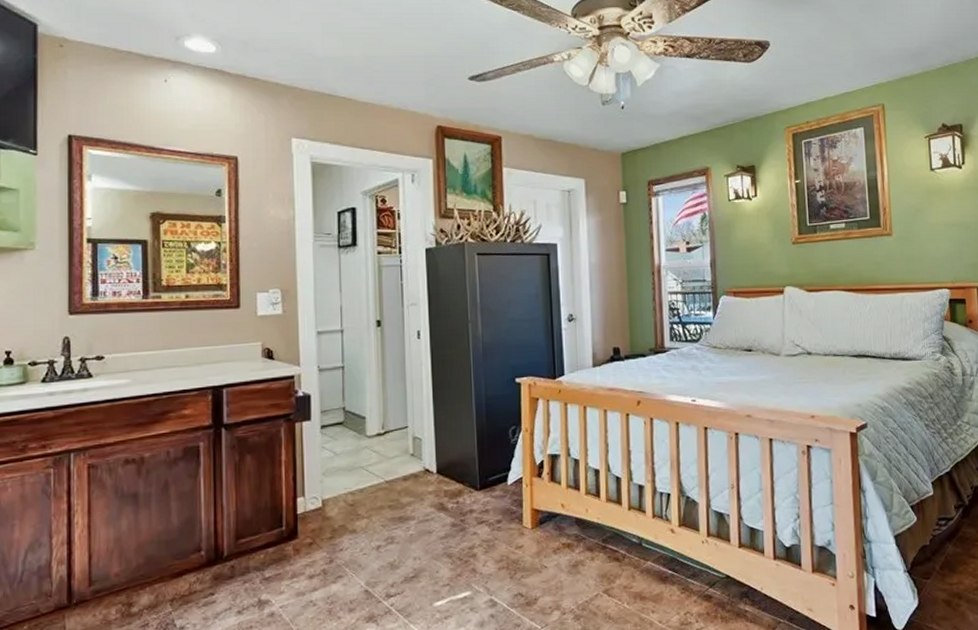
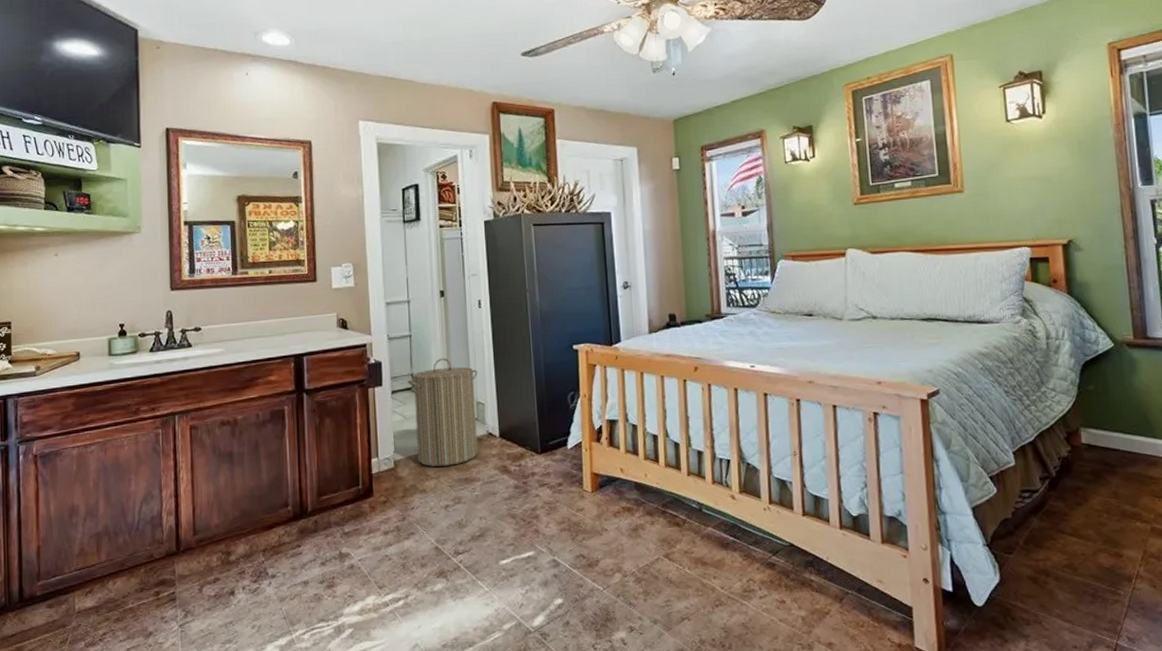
laundry hamper: none [339,390,415,505] -> present [408,358,478,467]

